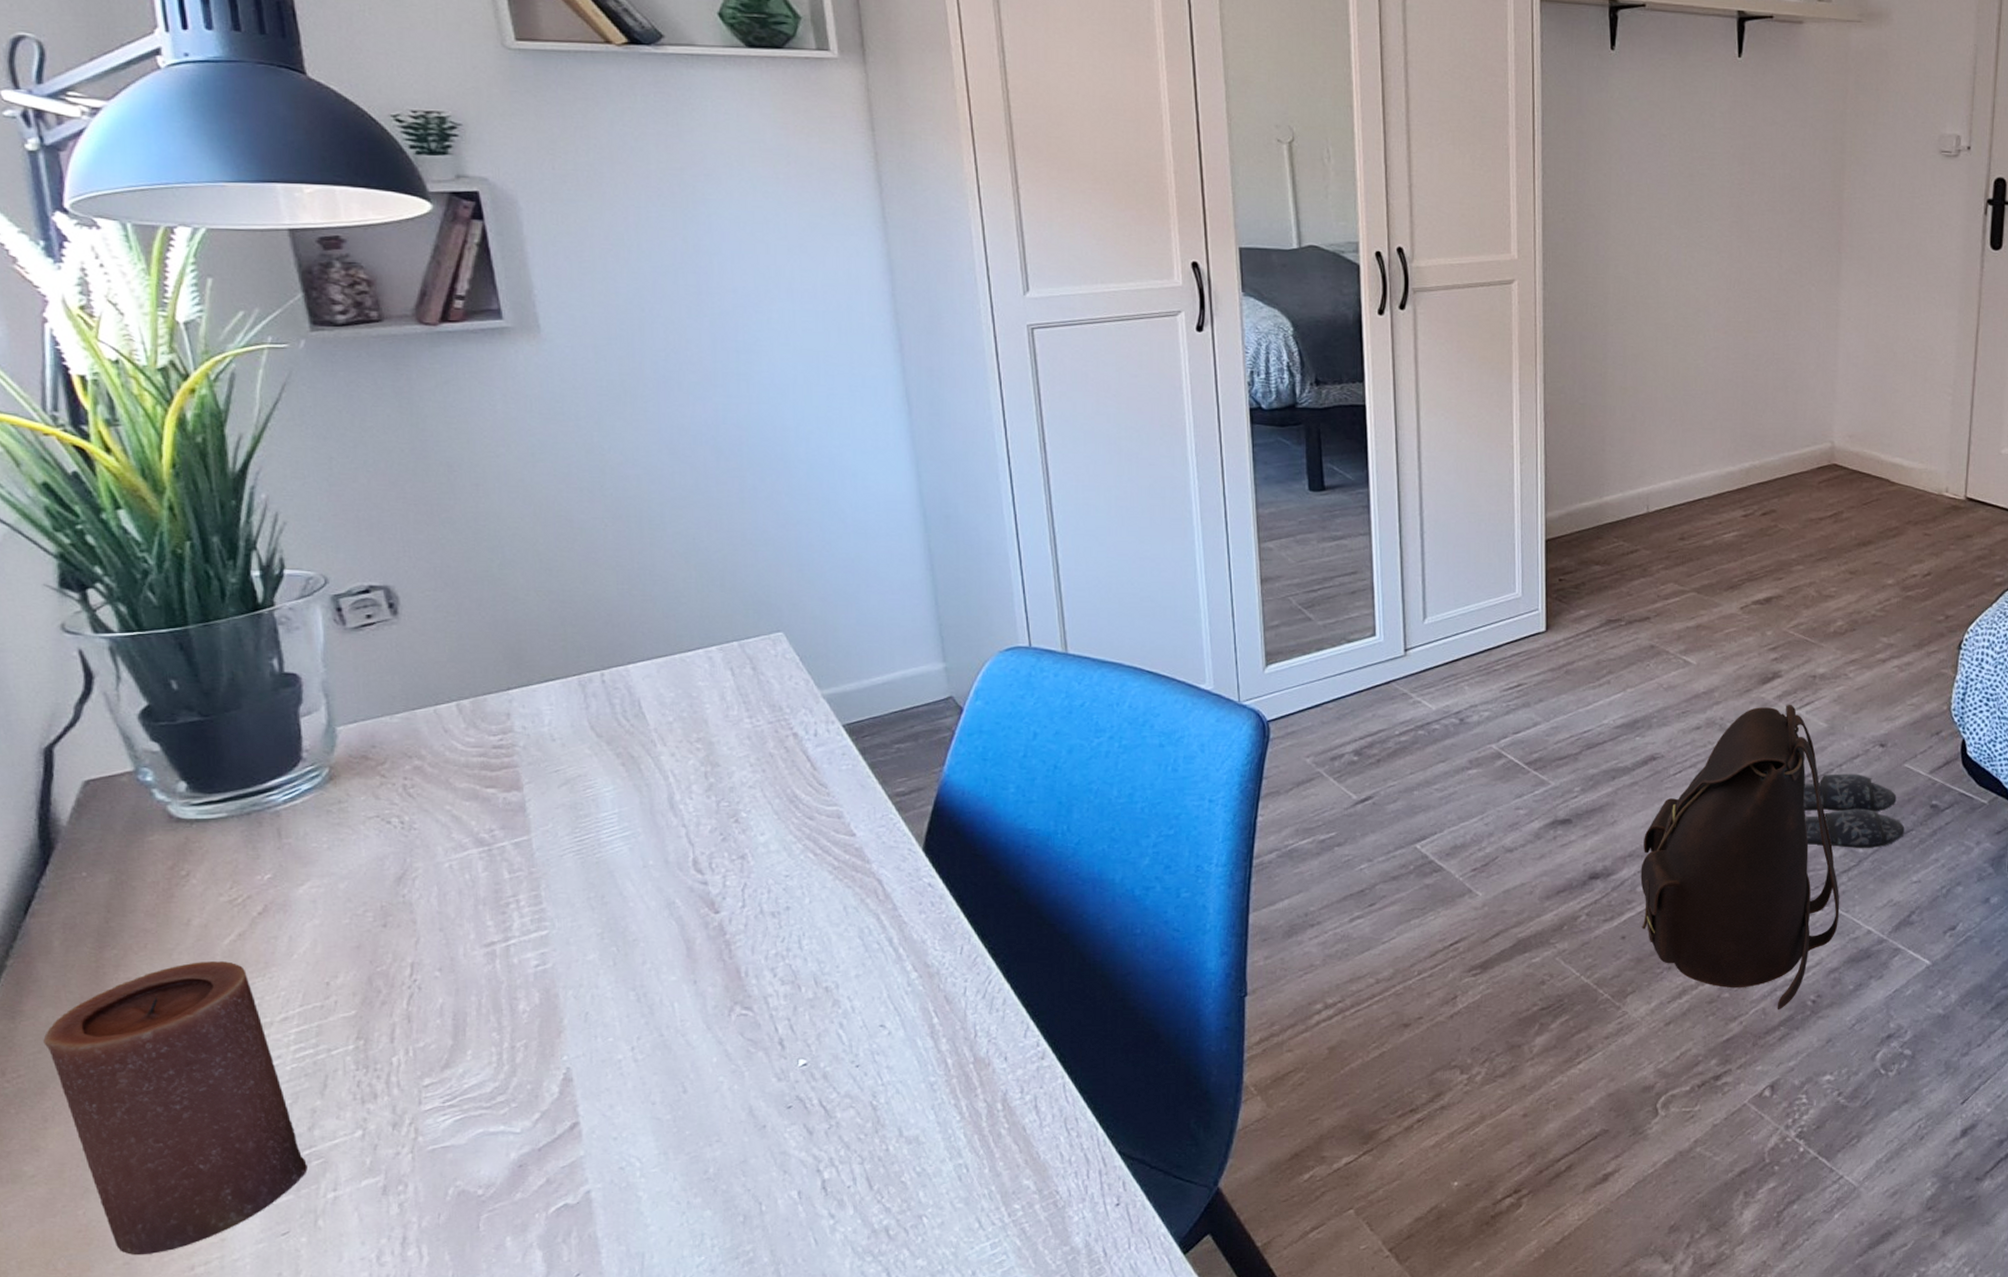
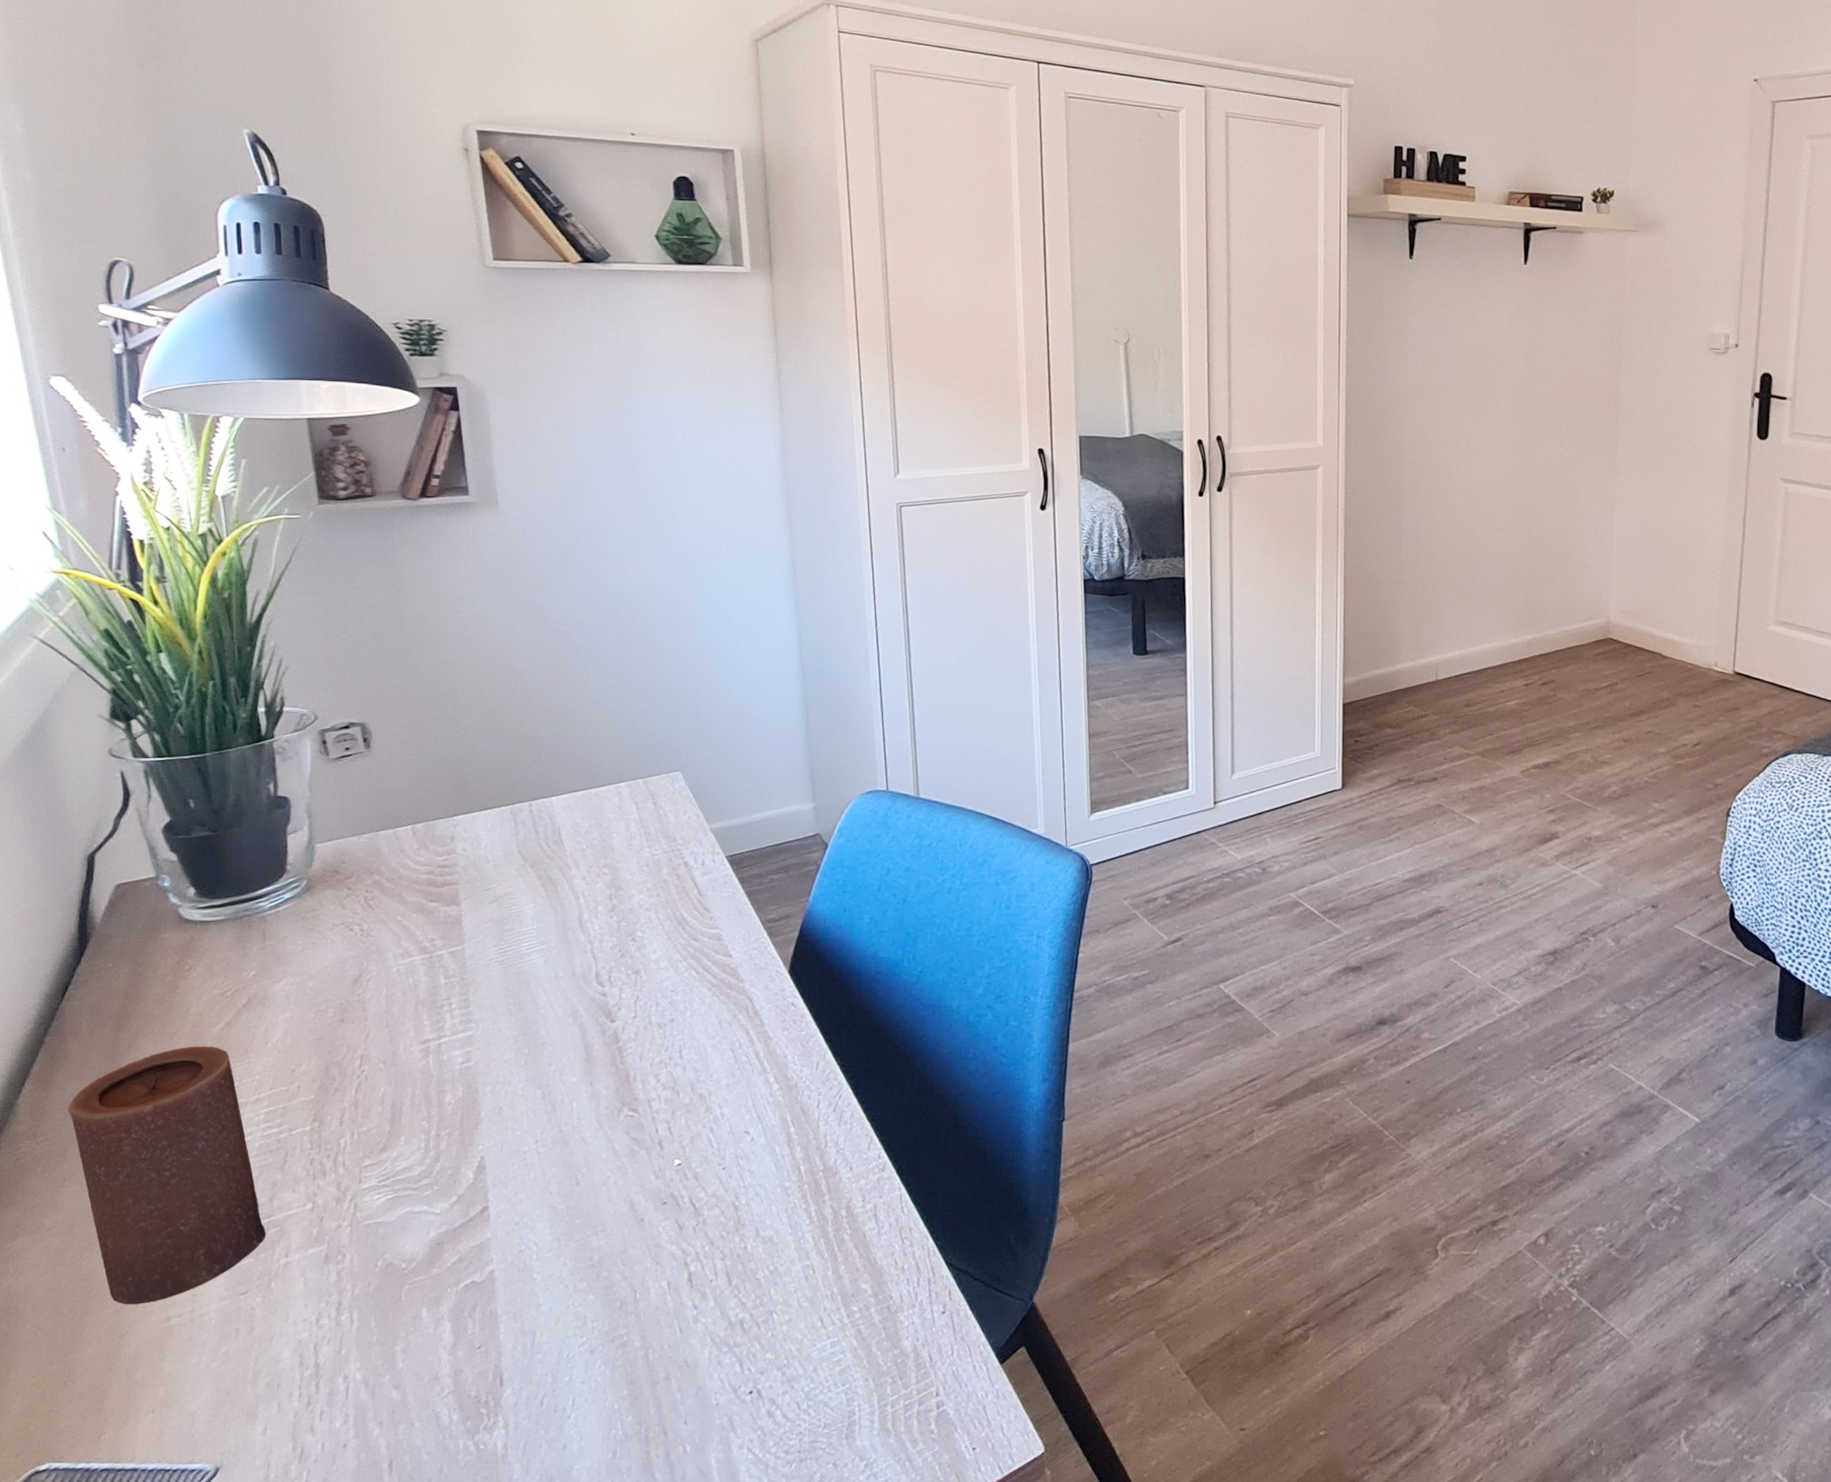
backpack: present [1640,704,1840,1010] -> none [1425,864,1613,1160]
slippers: present [1803,773,1905,848] -> none [1578,932,1675,1006]

